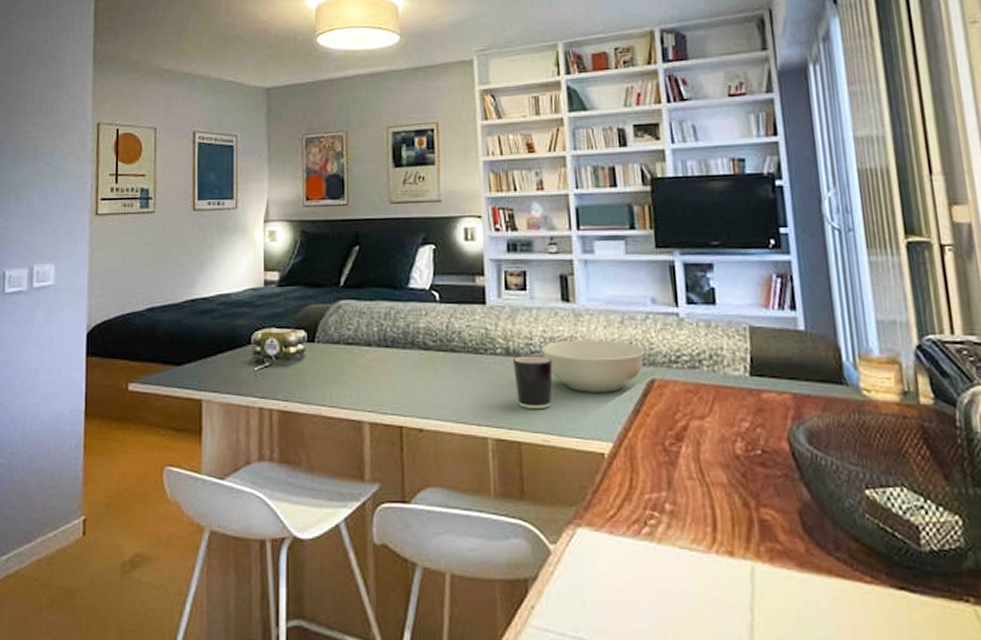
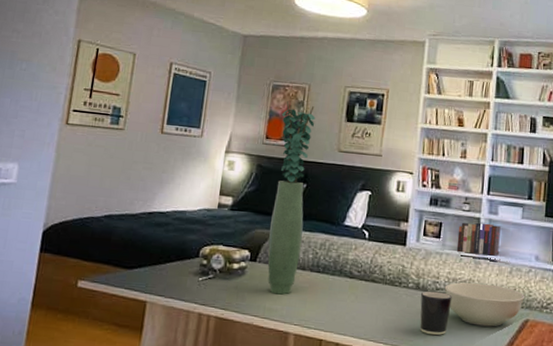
vase: none [320,154,364,378] -> present [267,101,316,295]
books: none [547,265,603,305] -> present [456,222,501,256]

